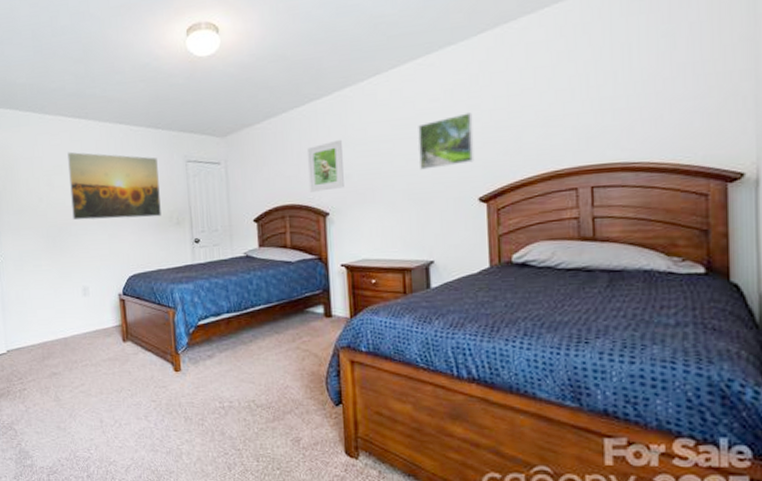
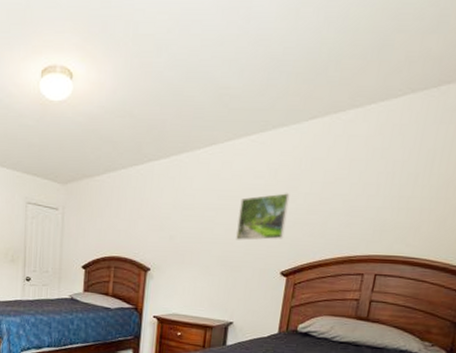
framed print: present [307,139,344,192] -> none [135,201,172,248]

